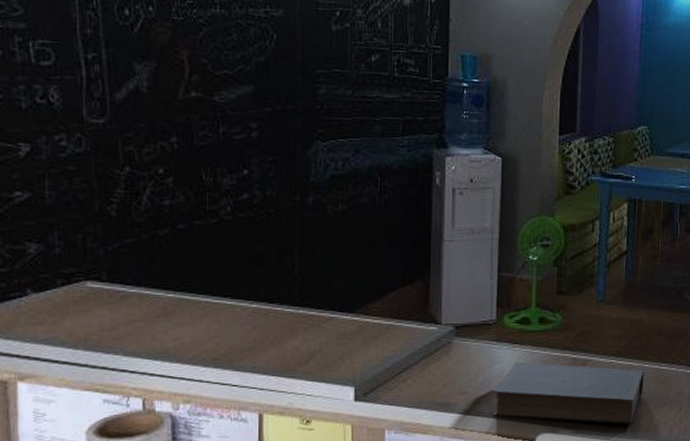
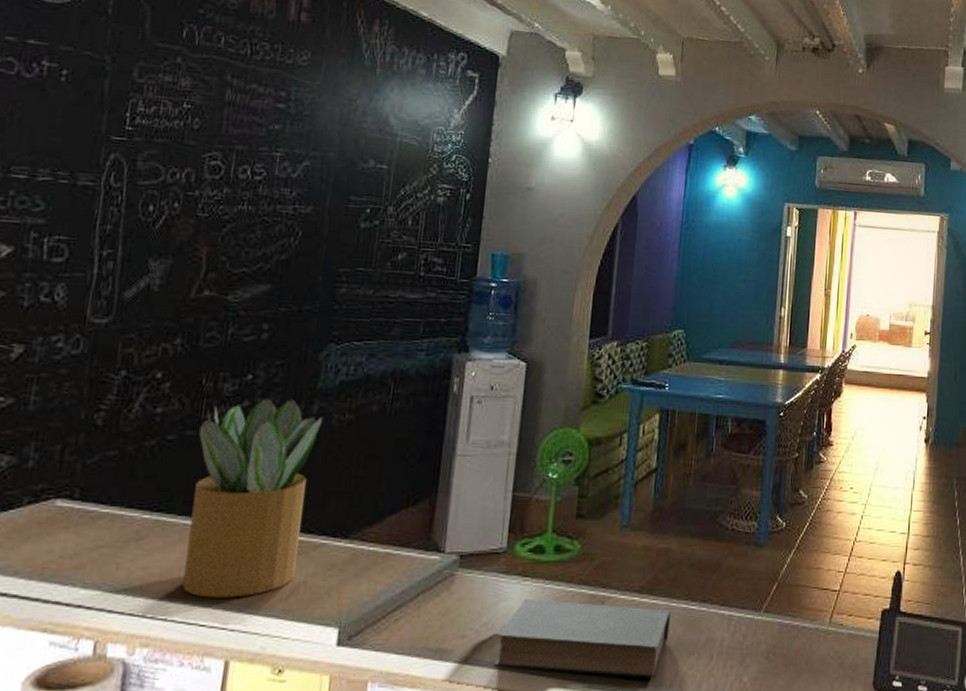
potted plant: none [207,191,319,363] -> present [182,398,324,598]

